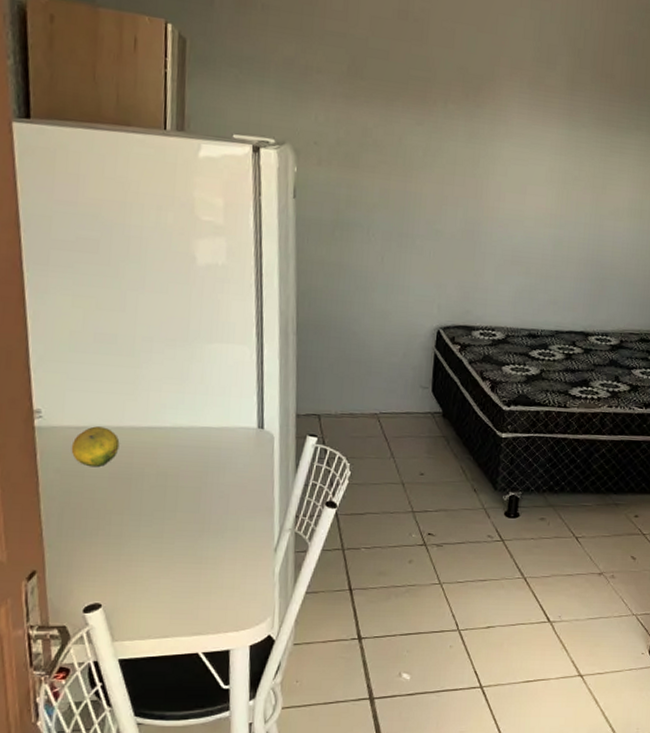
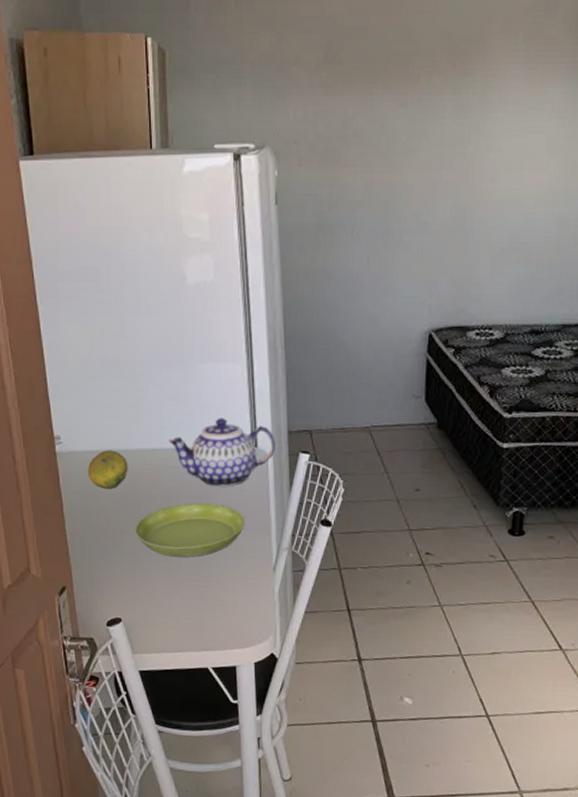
saucer: none [122,483,248,539] -> present [134,503,246,557]
teapot: none [167,398,283,468] -> present [168,418,275,488]

